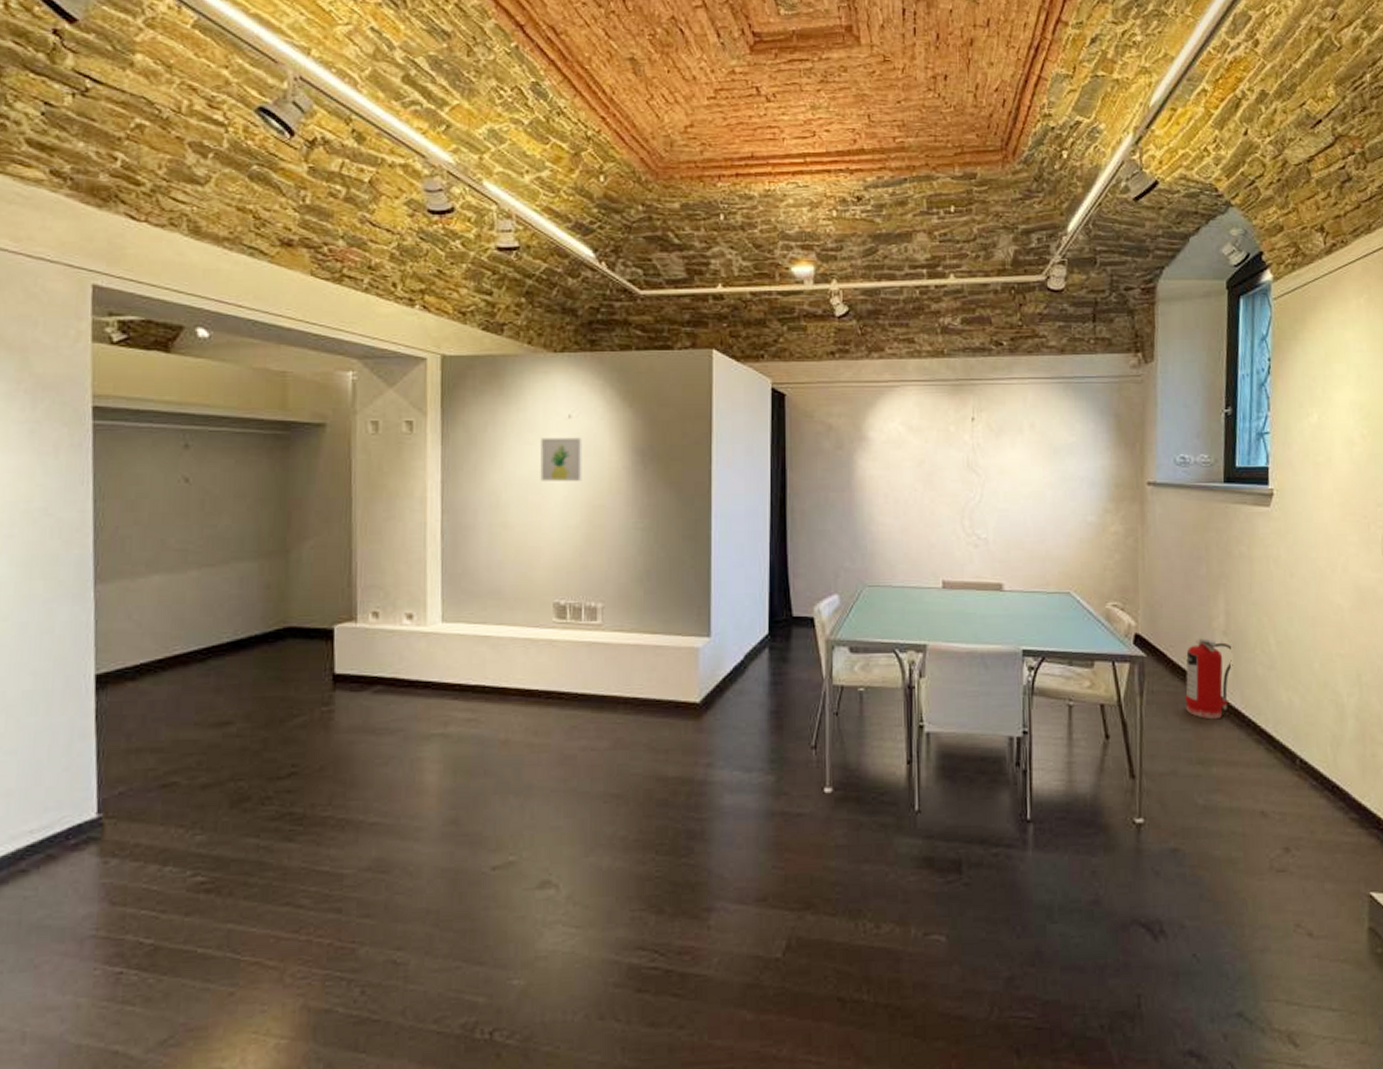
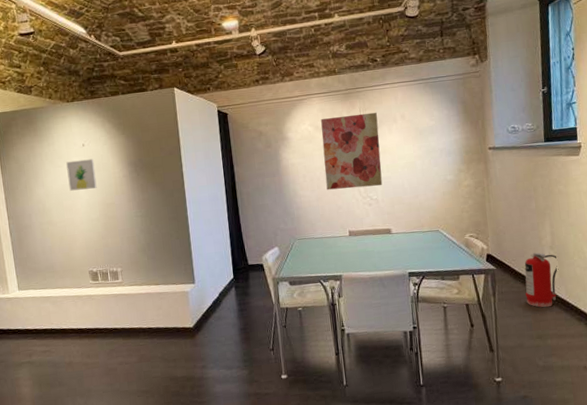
wall art: none [916,415,998,521] -> present [321,112,383,190]

